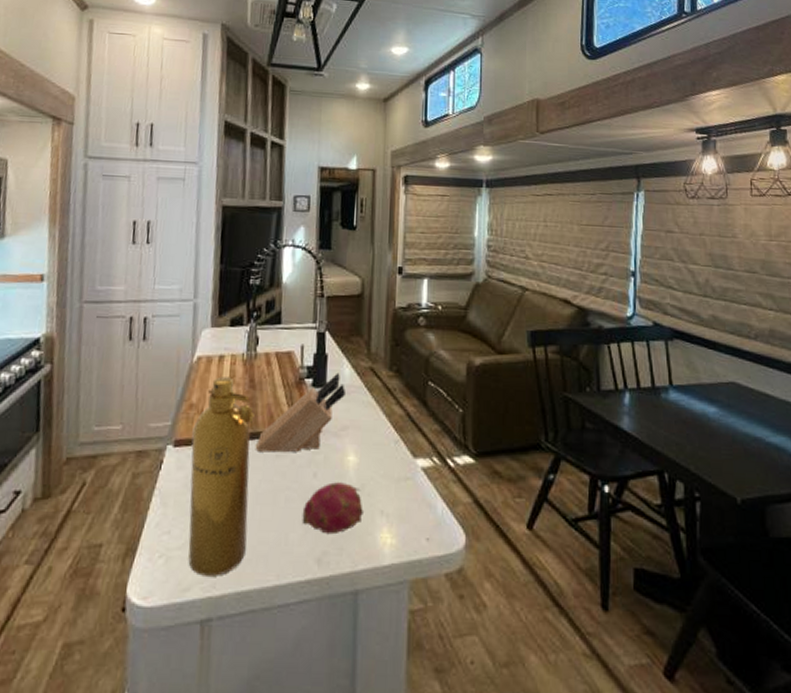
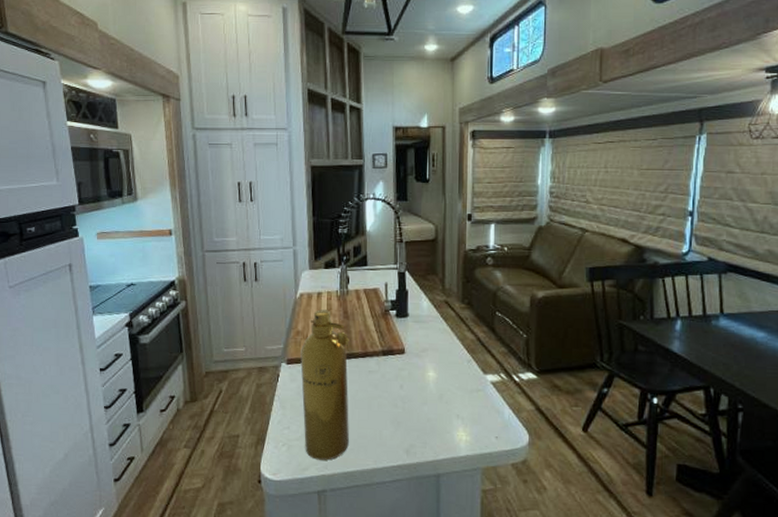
knife block: present [256,372,345,453] -> none [353,305,424,369]
fruit: present [302,482,363,535] -> none [392,392,442,432]

